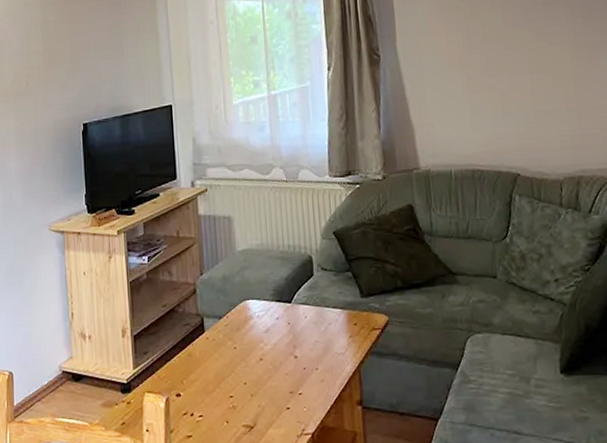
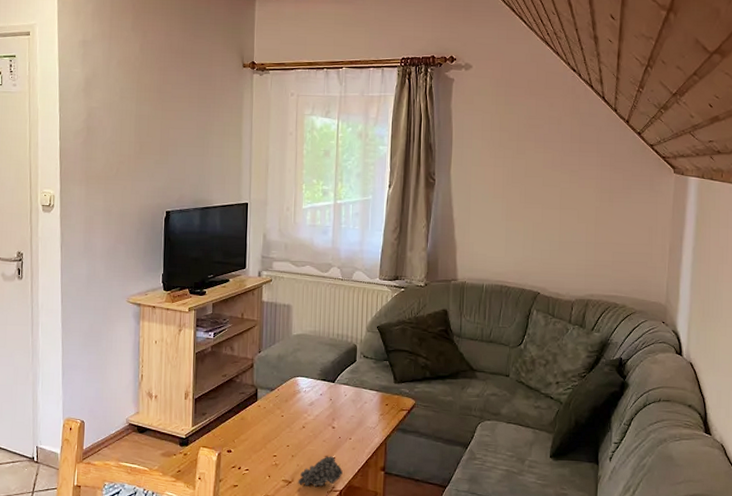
fruit: none [261,392,313,431] -> present [298,456,343,487]

